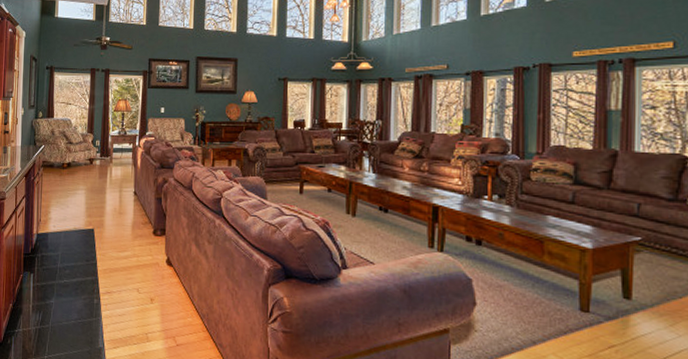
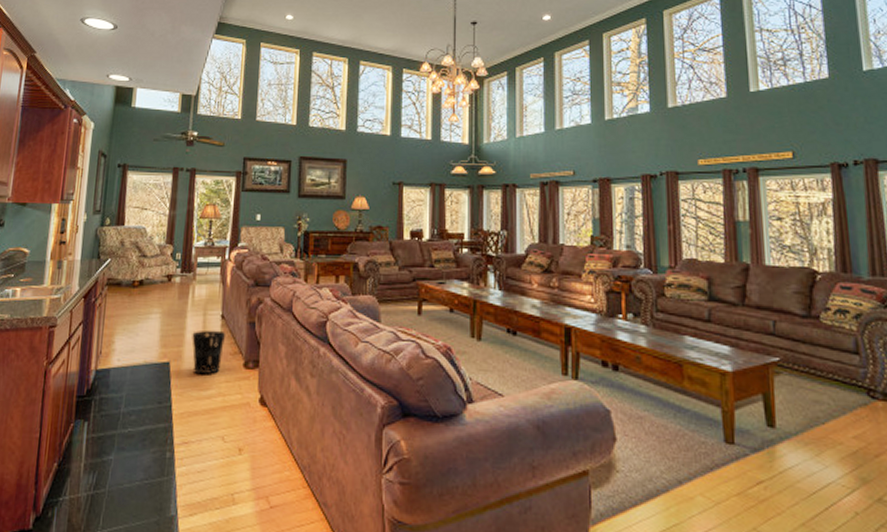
wastebasket: none [111,203,138,240] -> present [192,330,226,375]

